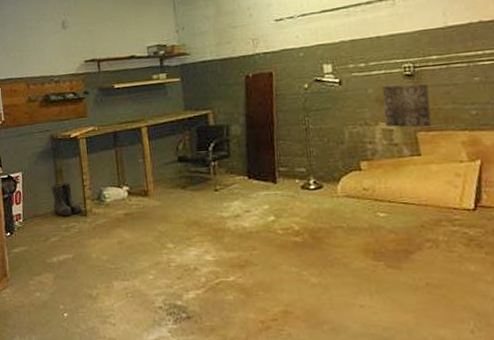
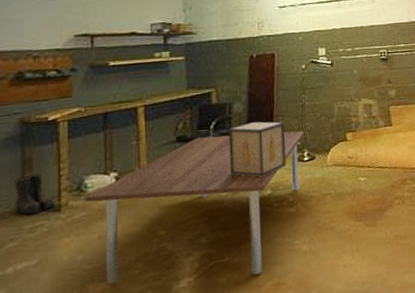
dining table: none [105,156,310,298] -> present [85,130,305,284]
ammunition box: none [227,144,290,203] -> present [228,121,287,178]
wall art: present [382,84,432,128] -> none [364,66,400,103]

